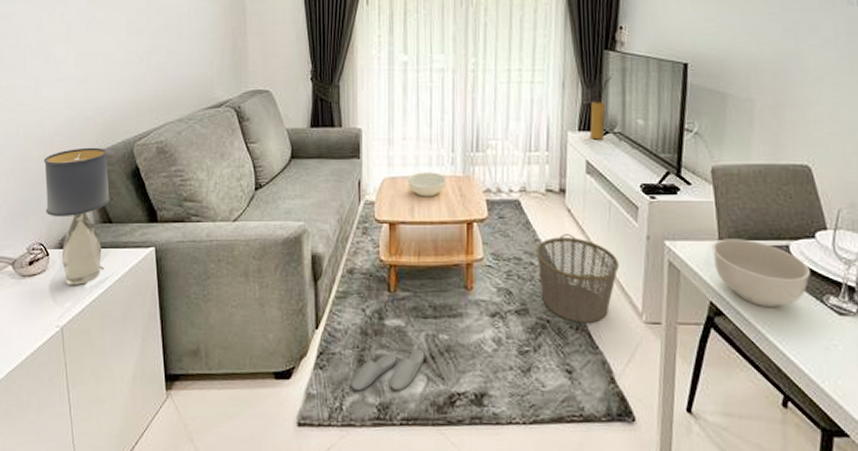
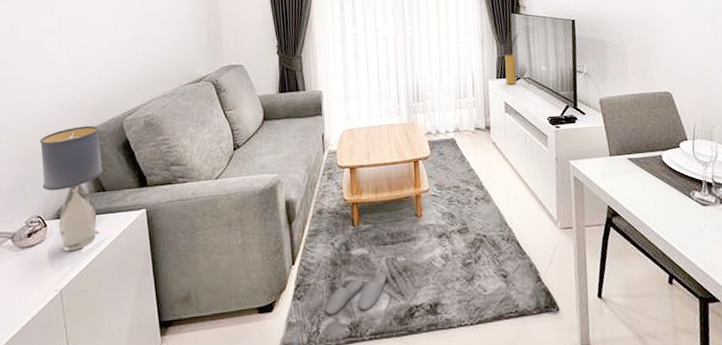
bowl: present [407,172,446,197] -> none [362,122,395,144]
basket: present [536,234,619,323] -> none [471,163,537,235]
bowl: present [712,239,810,308] -> none [605,153,679,206]

